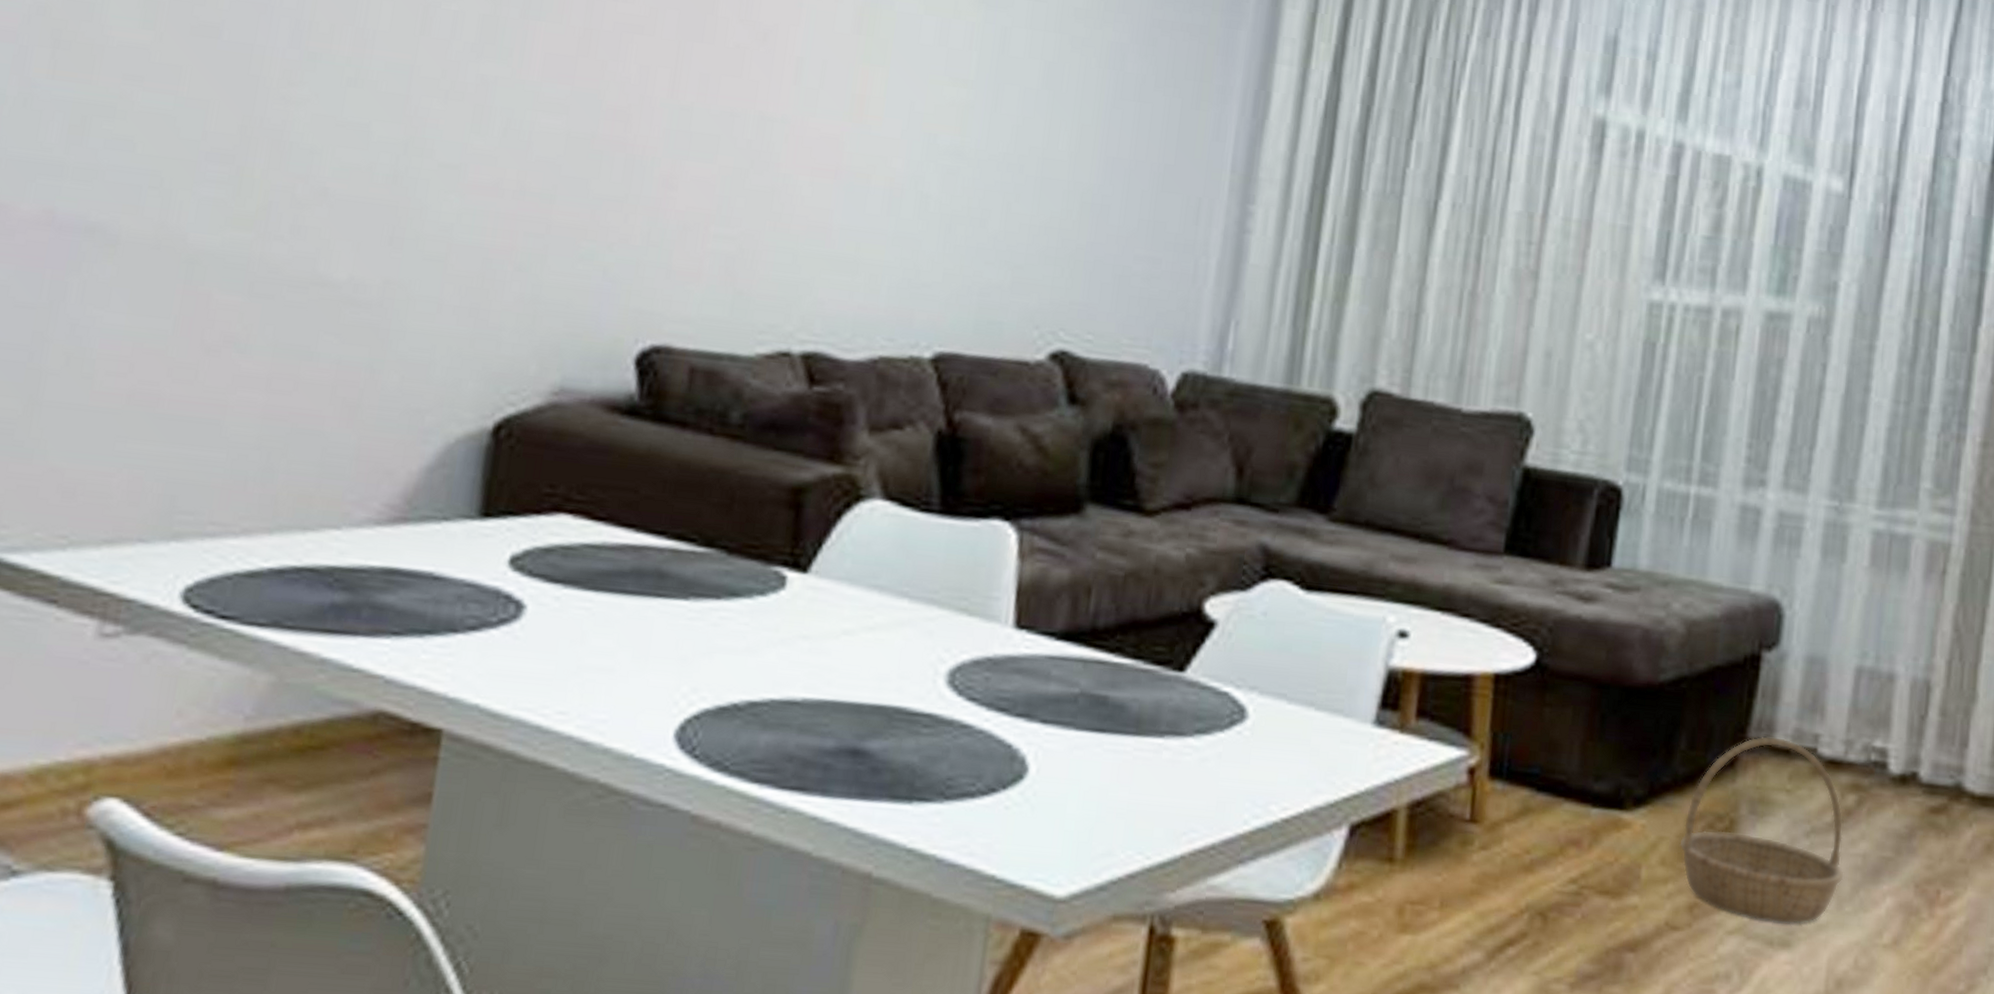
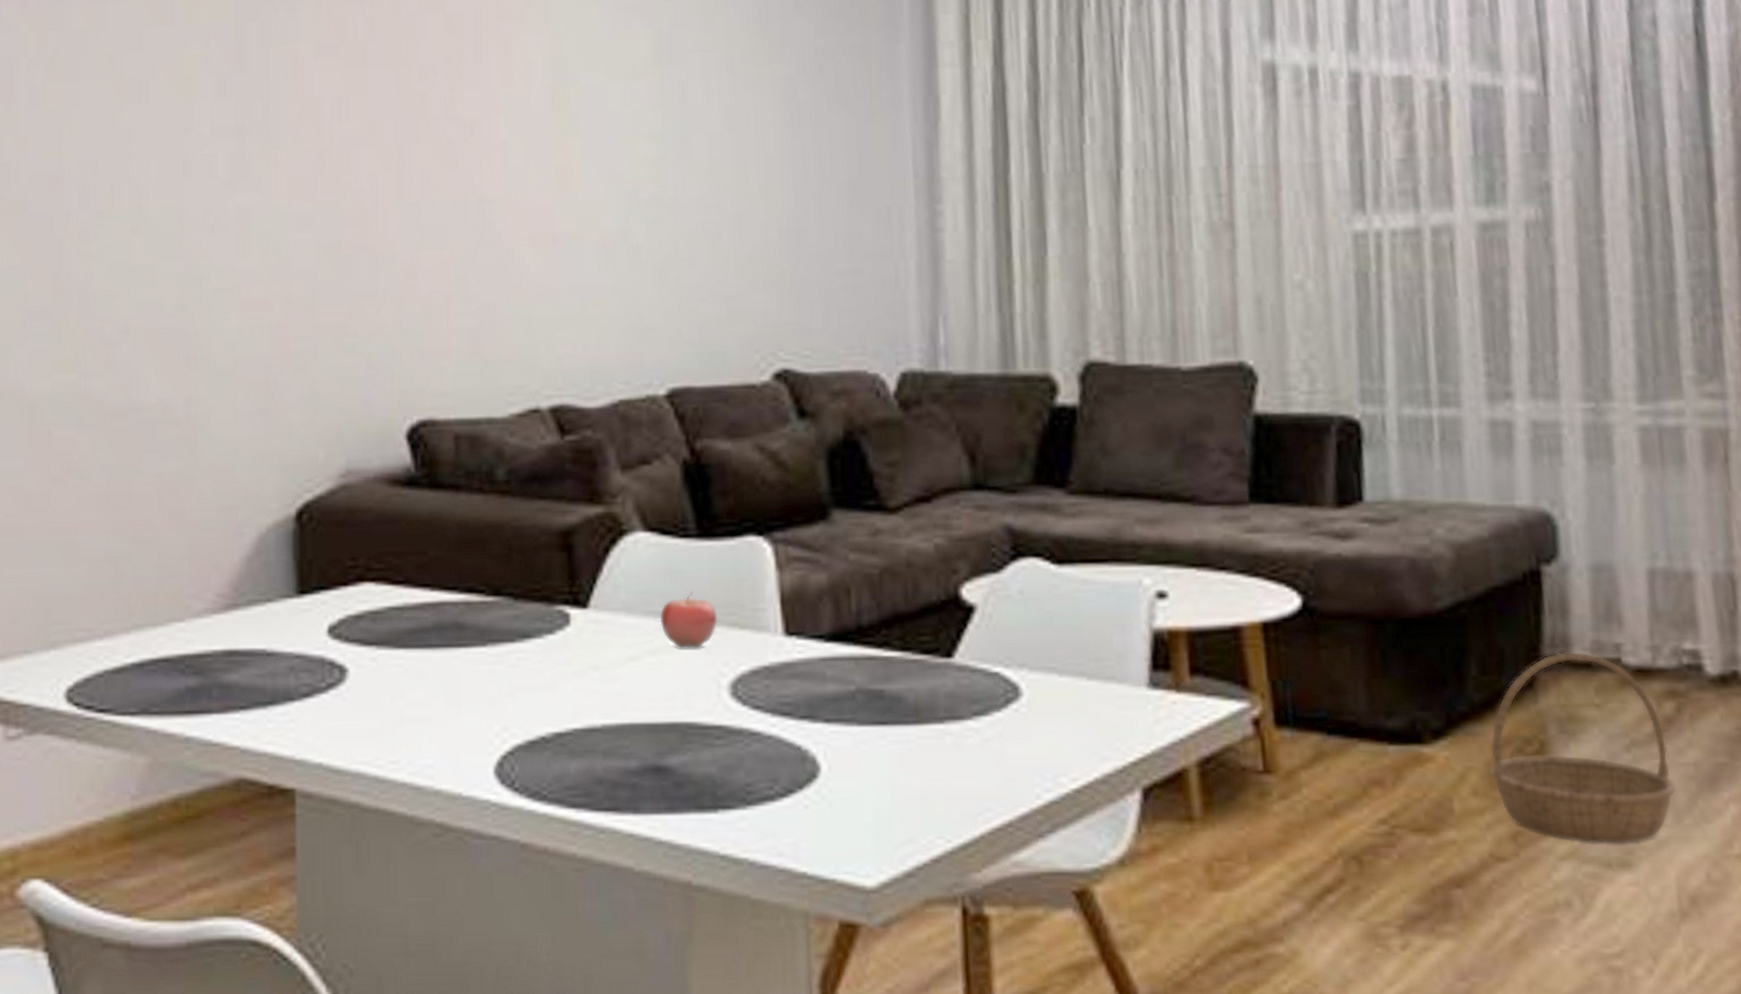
fruit: none [883,569,948,630] -> present [659,591,718,648]

